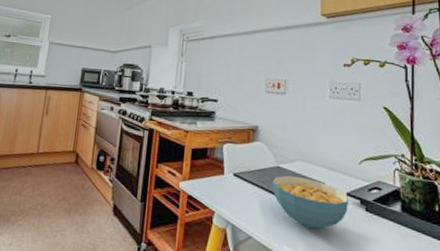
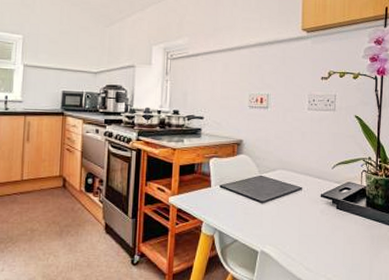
cereal bowl: present [272,175,348,230] -> none [255,183,322,229]

